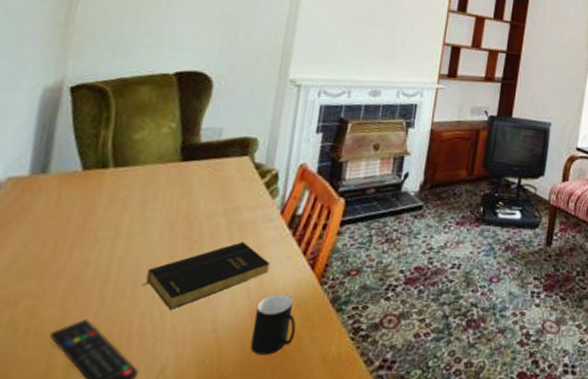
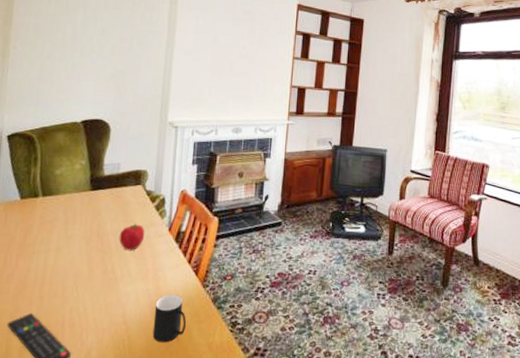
book: present [142,242,270,309] -> none [69,253,163,306]
fruit: none [214,204,250,238] -> present [119,223,145,250]

